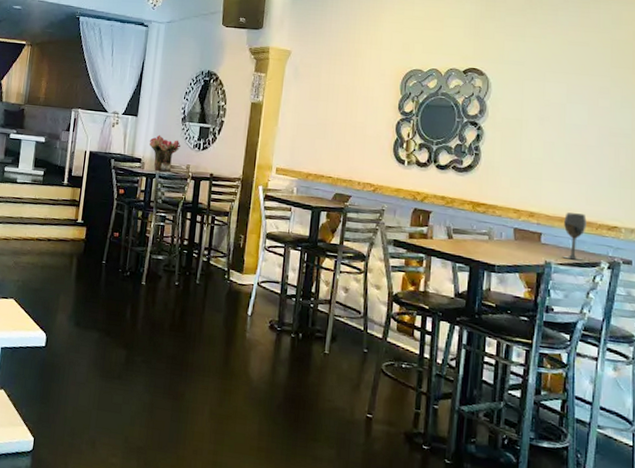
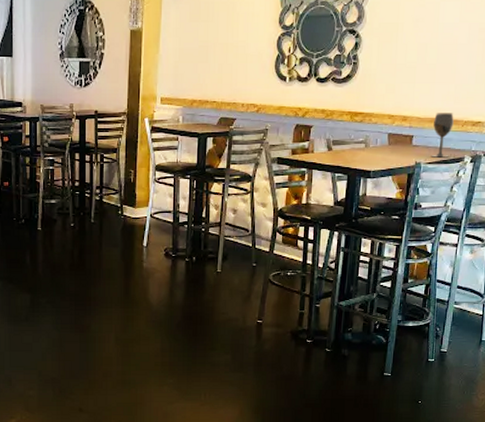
bouquet: present [149,134,180,173] -> none [28,74,61,115]

